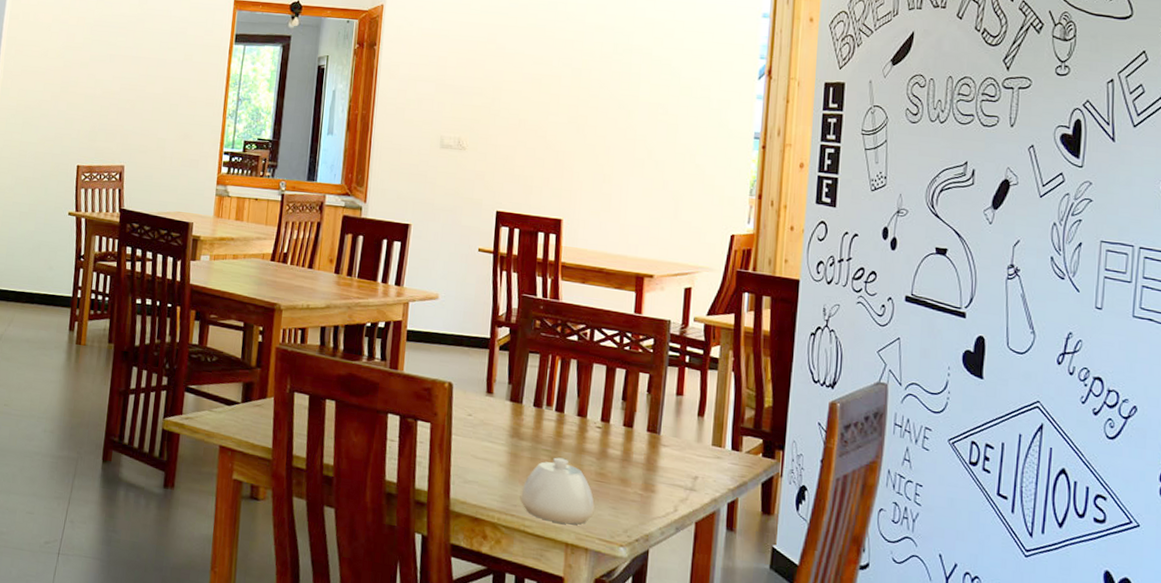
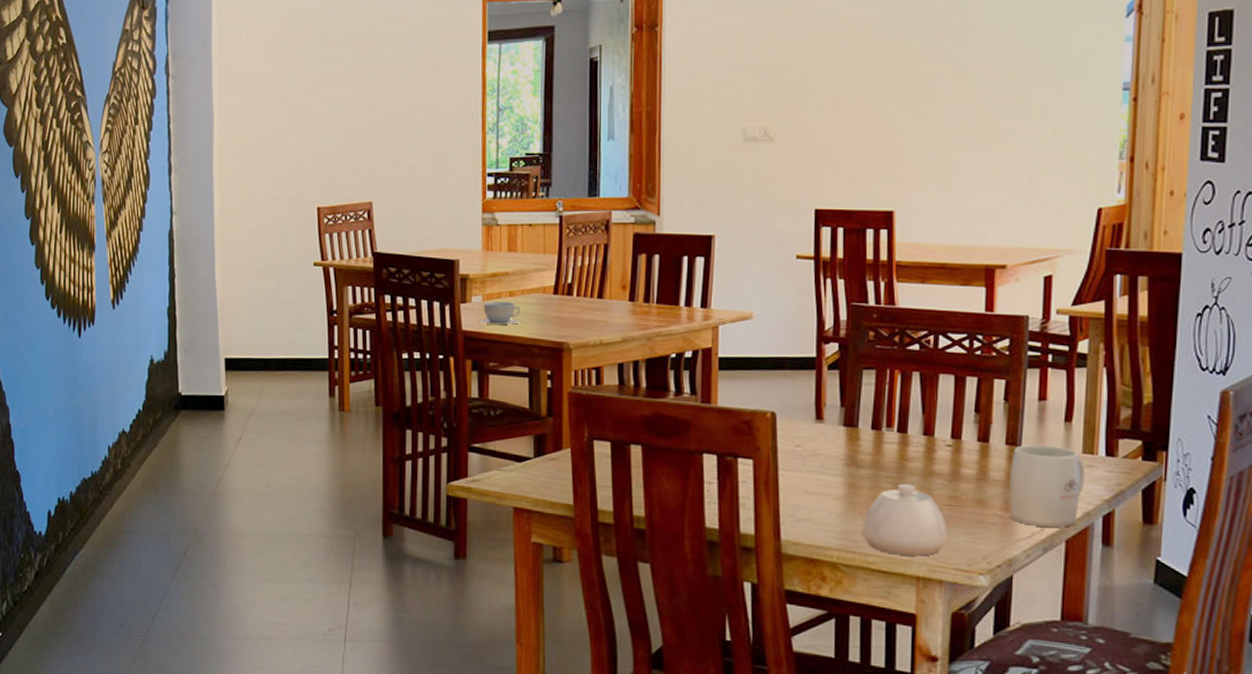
teacup: none [204,261,241,283] -> present [478,302,521,325]
mug: none [647,433,714,511] -> present [1008,444,1086,528]

